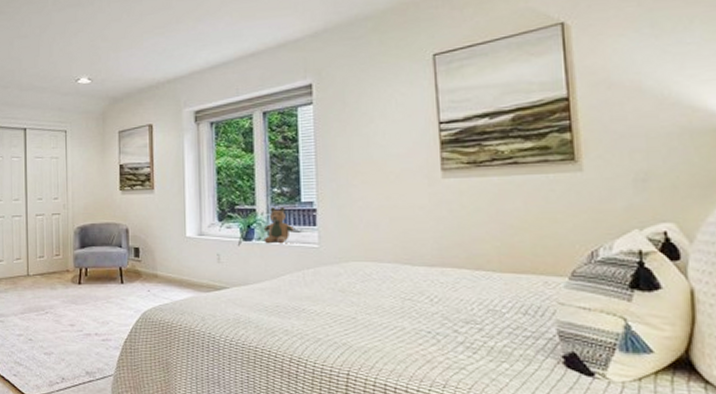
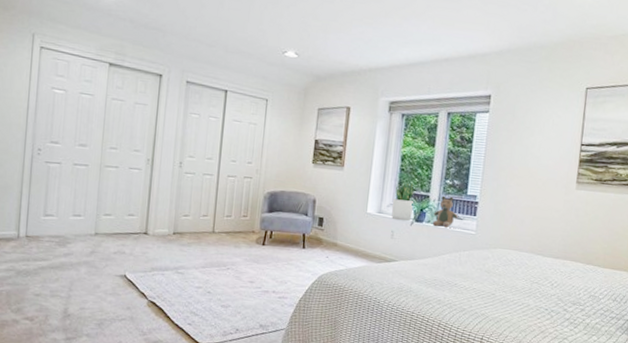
planter: none [213,195,238,242] -> present [391,180,415,222]

